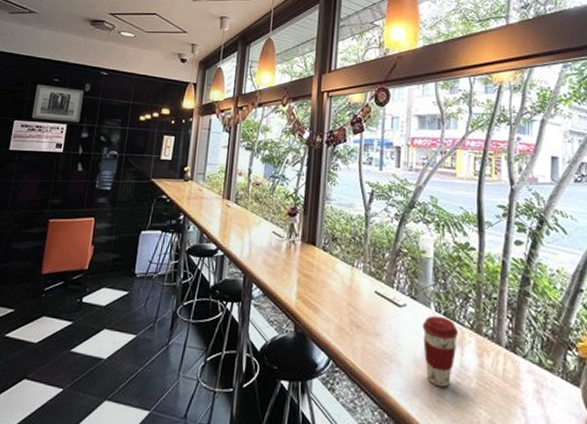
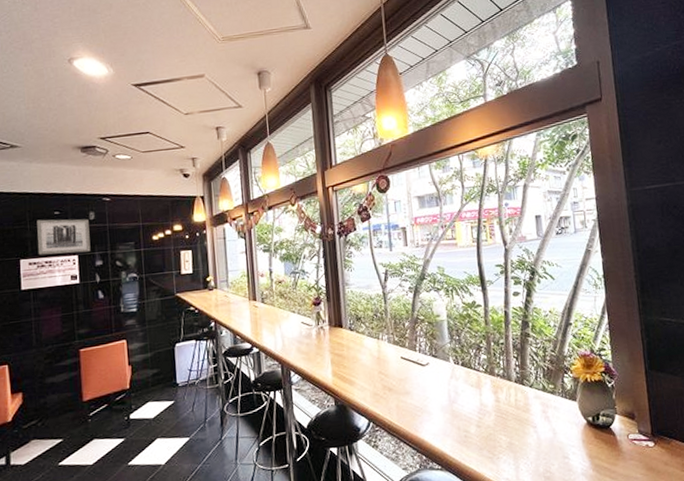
coffee cup: present [422,315,458,387] -> none [444,367,476,425]

